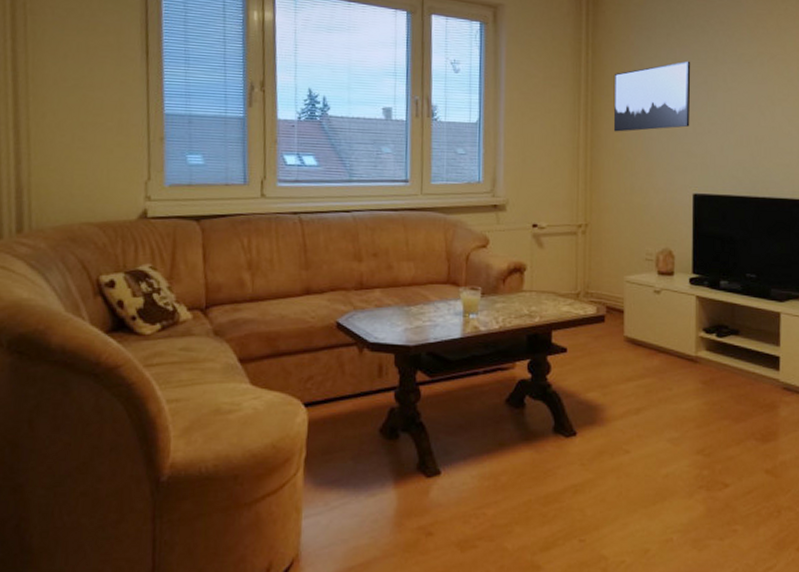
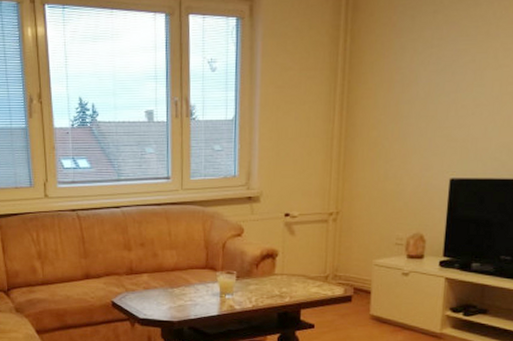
wall art: present [613,61,691,132] -> none [369,39,458,120]

